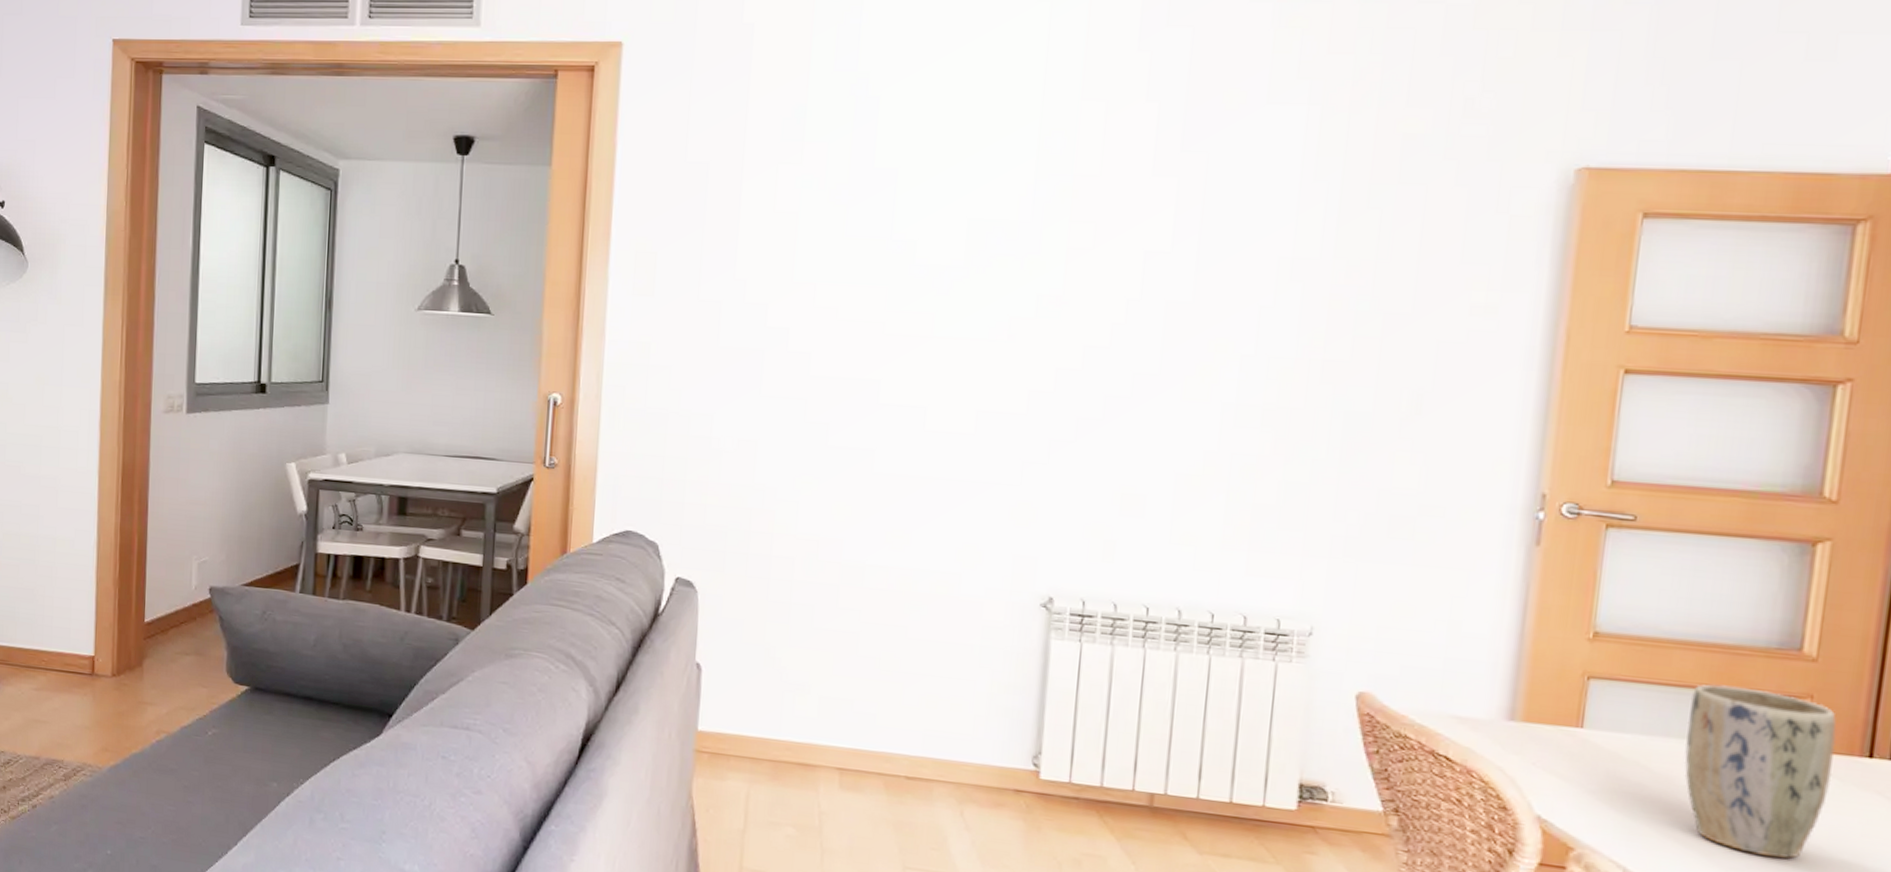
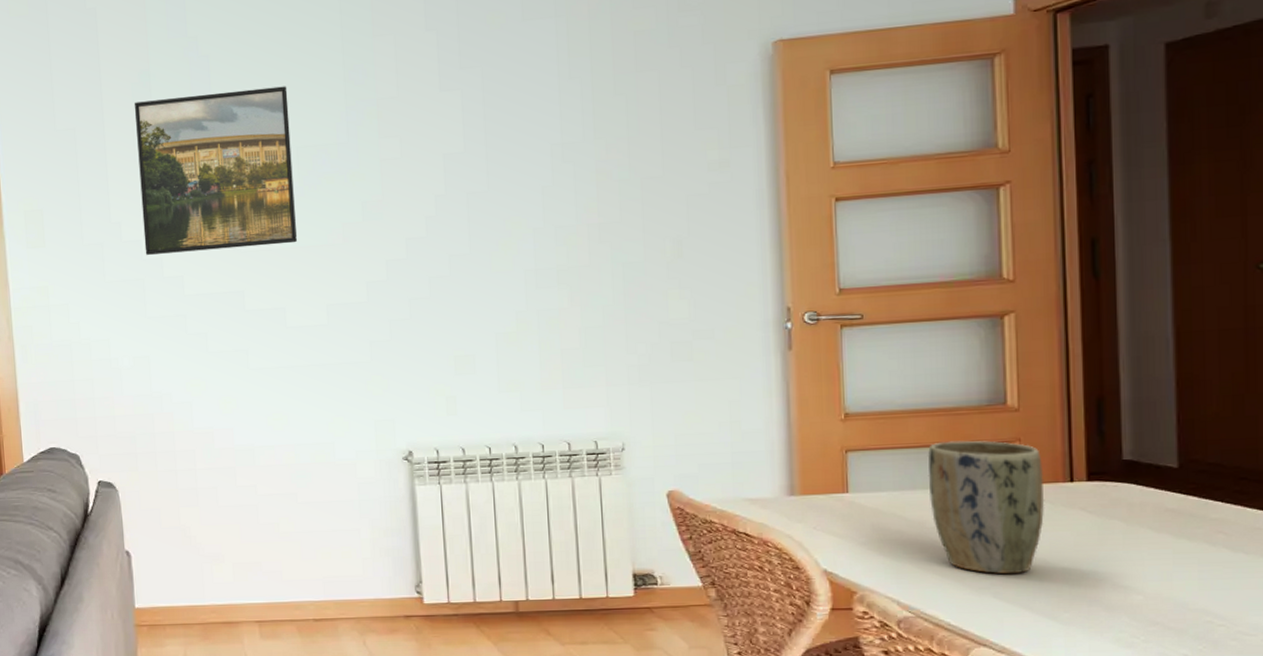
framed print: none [770,141,968,333] -> present [134,86,297,255]

